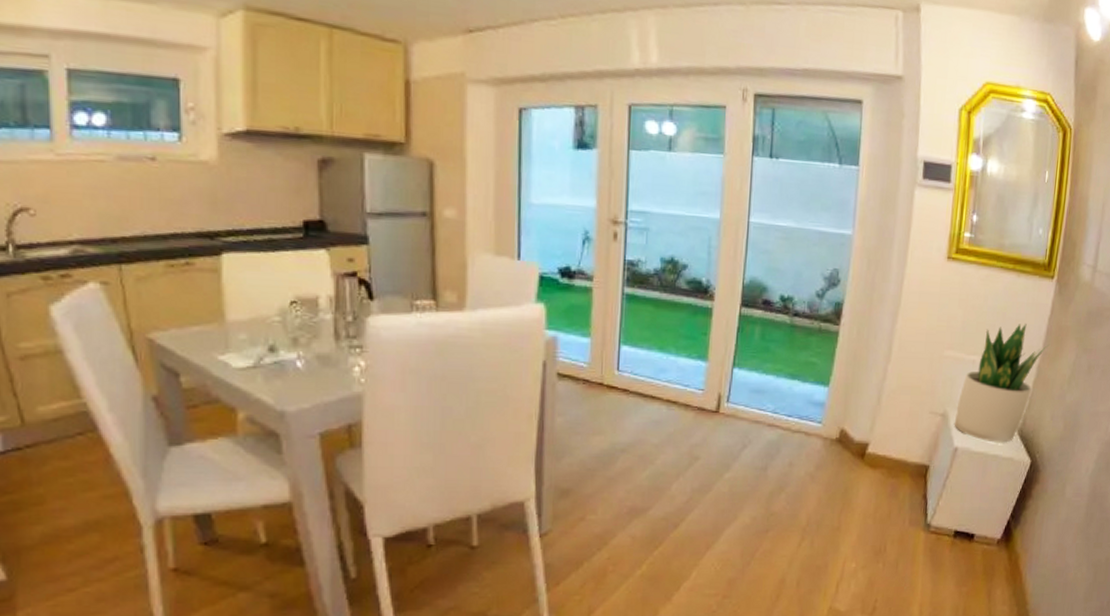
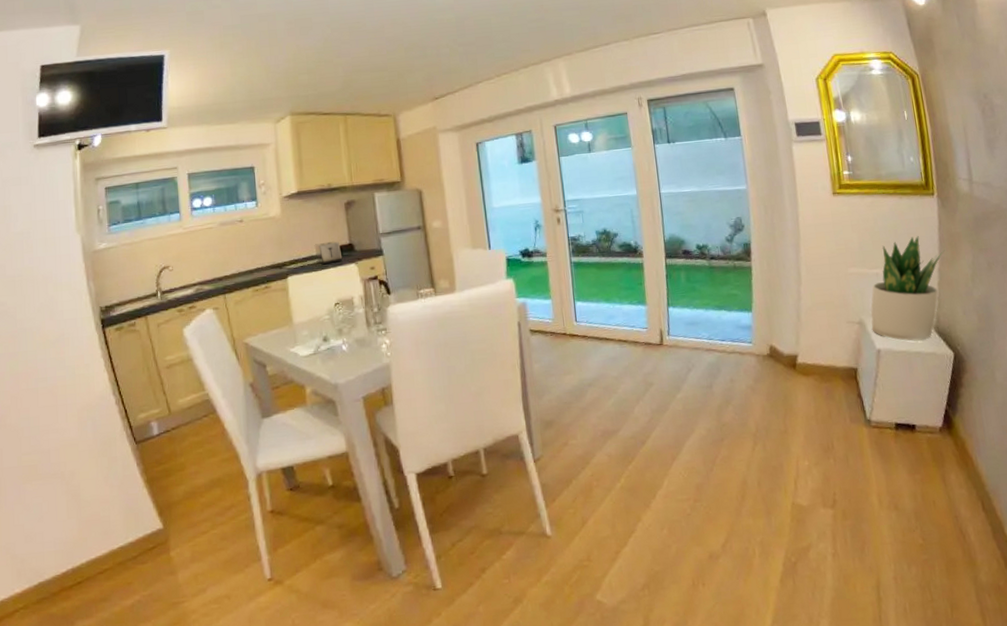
toaster: none [266,212,308,245] -> present [314,241,343,265]

